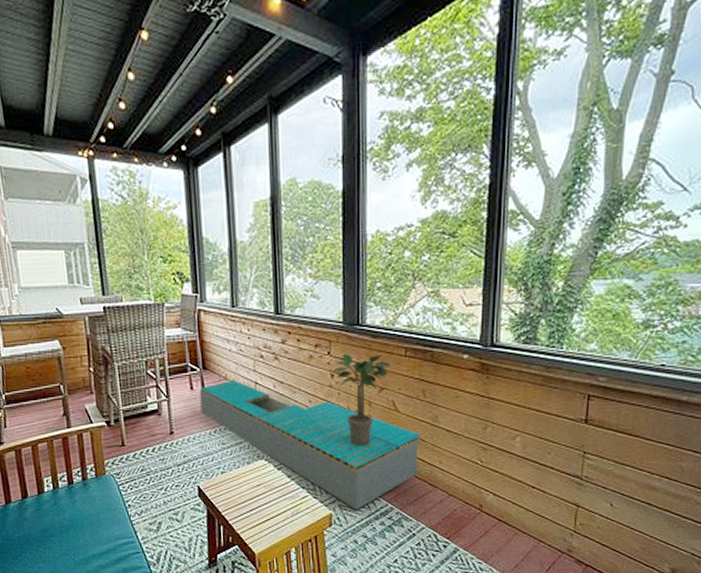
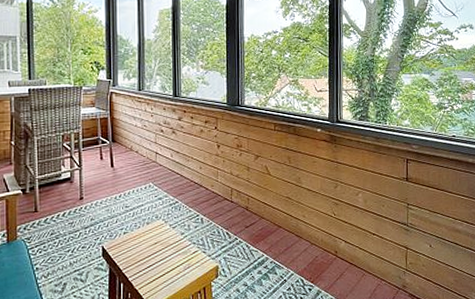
storage bench: present [199,380,423,510] -> none [108,151,290,262]
potted plant: present [333,353,391,447] -> none [219,128,264,206]

